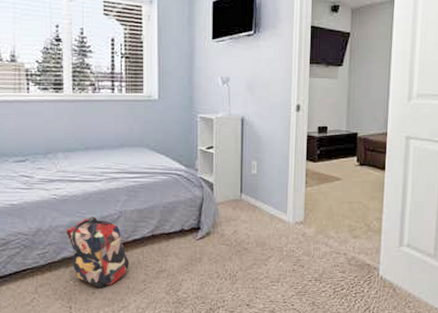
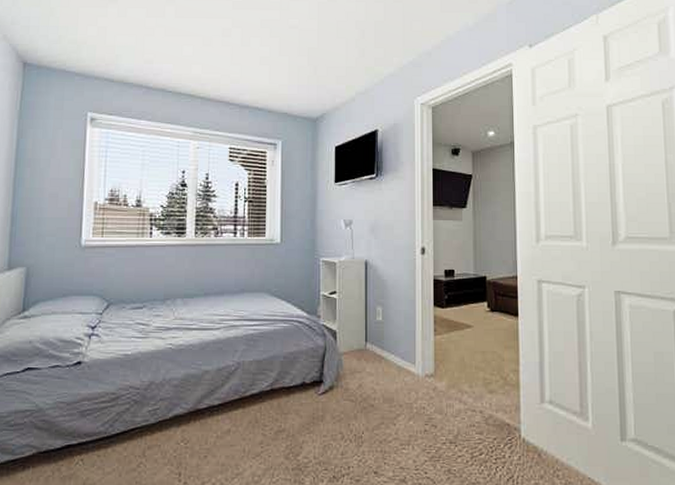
backpack: present [67,216,130,288] -> none [180,368,246,451]

